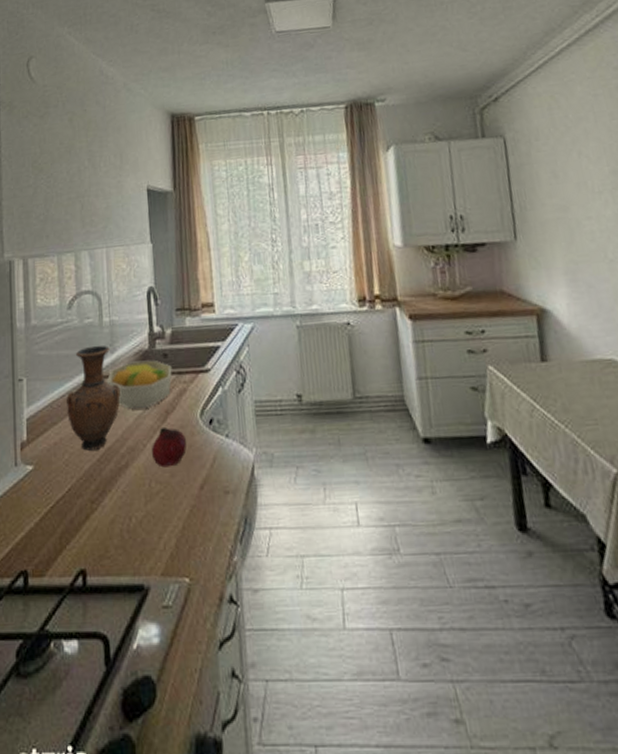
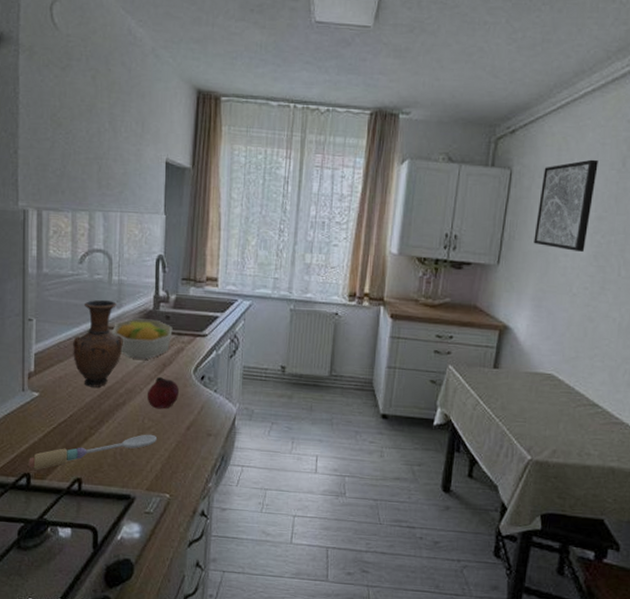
spoon: none [25,500,168,565] -> present [29,434,158,470]
wall art: none [539,112,609,213] -> present [533,159,598,252]

